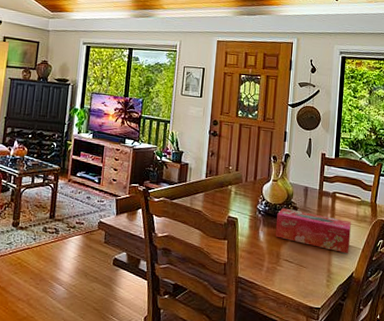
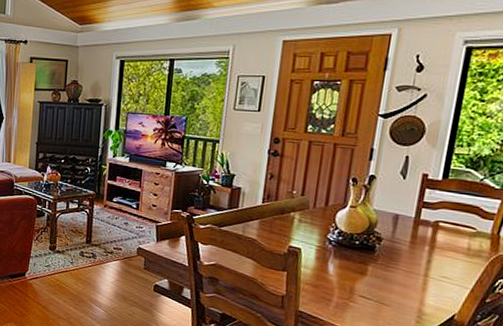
tissue box: present [276,207,351,254] -> none [350,238,459,294]

